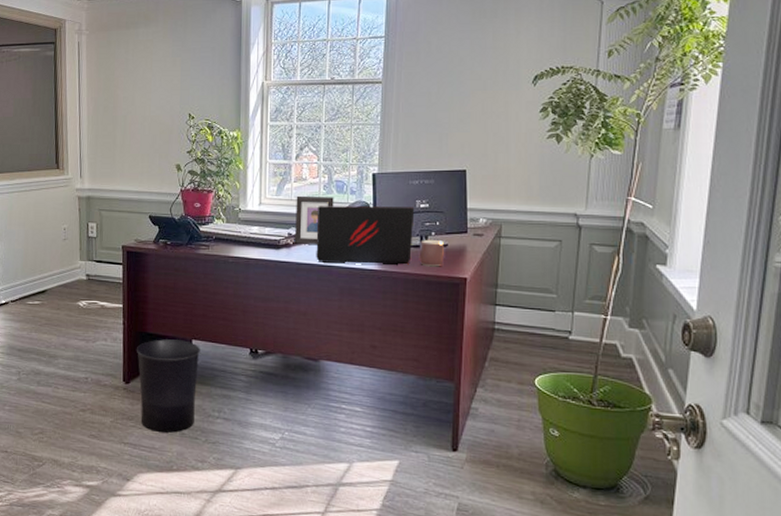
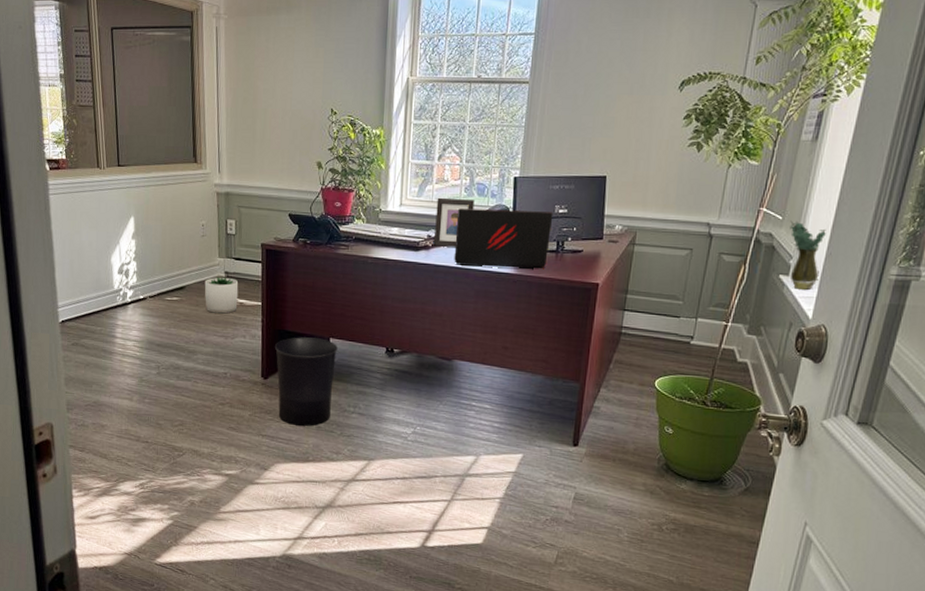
planter: none [65,279,100,317] -> present [204,277,239,314]
mug: present [420,240,444,267] -> none [555,245,579,272]
vase: none [661,209,701,280] -> present [789,220,826,290]

